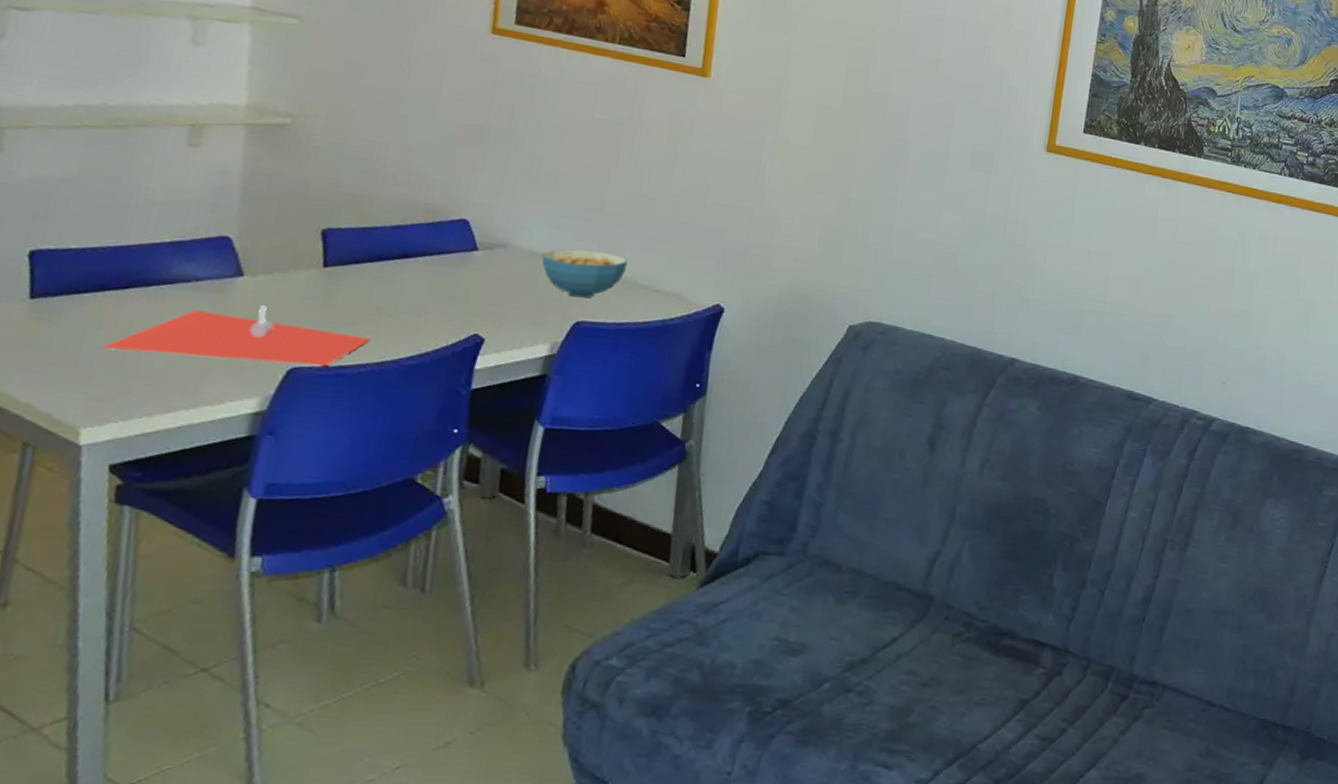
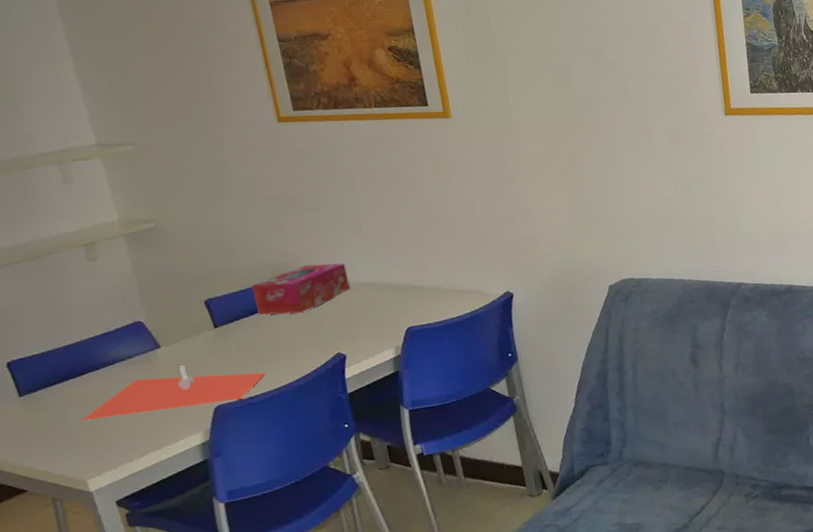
tissue box: none [386,214,521,273] -> present [252,263,350,315]
cereal bowl: present [541,249,628,298] -> none [368,271,433,310]

